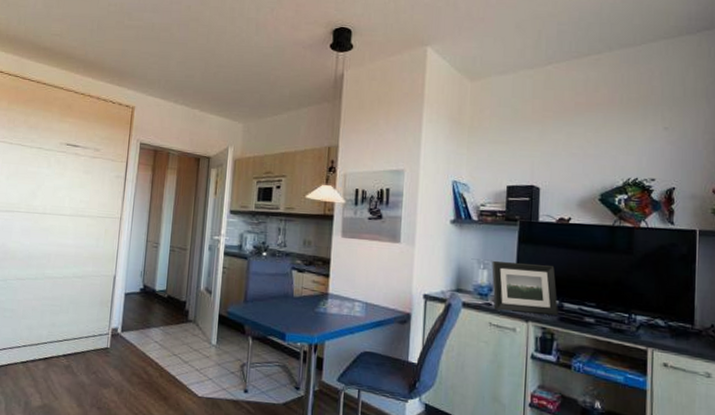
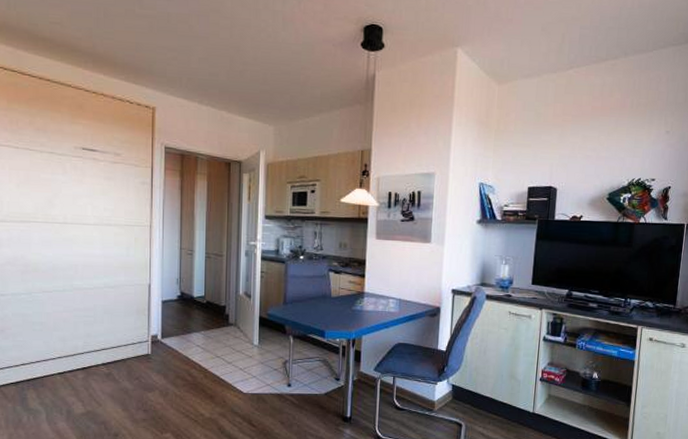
picture frame: present [492,261,558,315] -> none [512,257,568,302]

